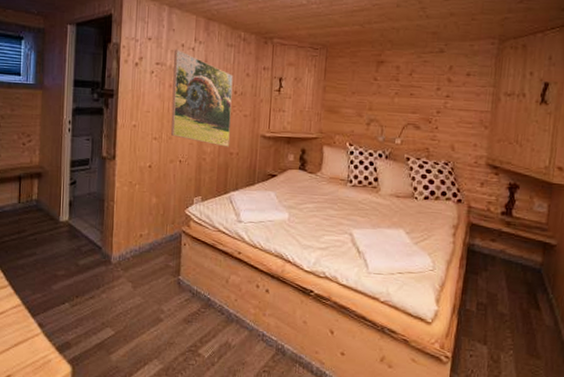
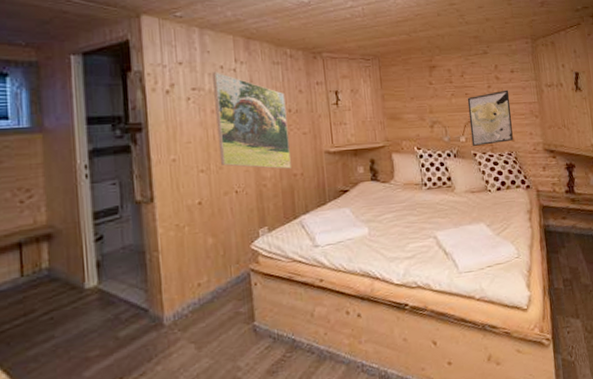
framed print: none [407,94,460,151] -> present [467,90,513,146]

